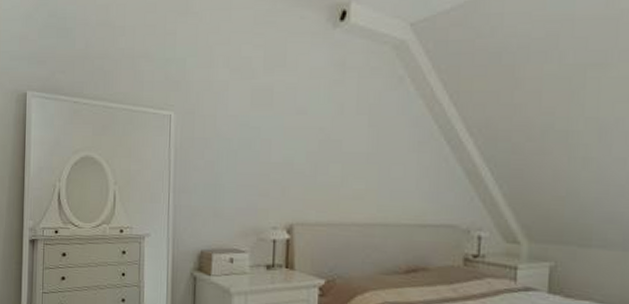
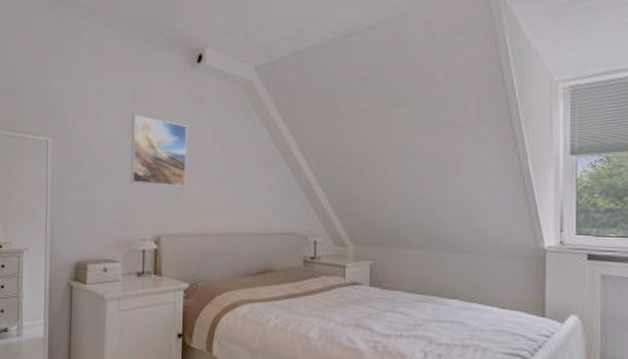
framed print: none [261,84,326,168] -> present [131,114,187,186]

